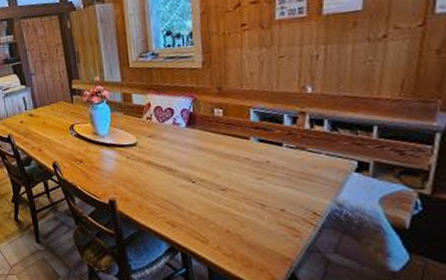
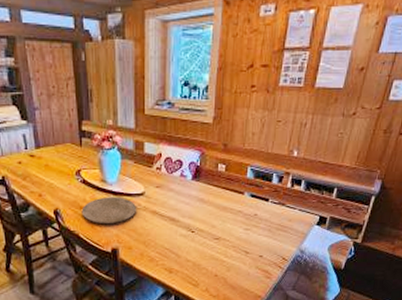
plate: none [77,148,131,175] -> present [81,196,137,223]

